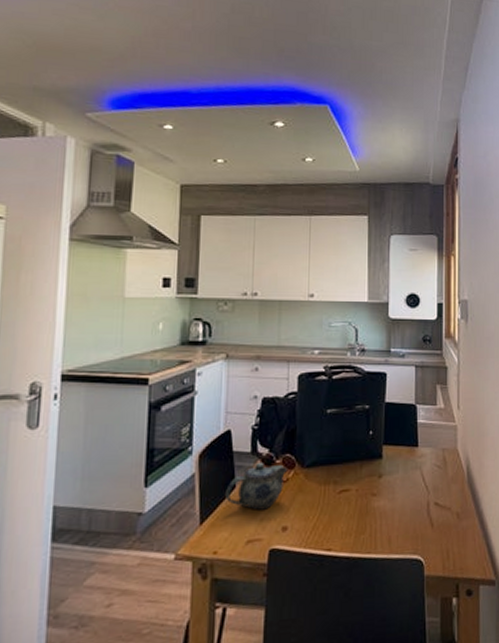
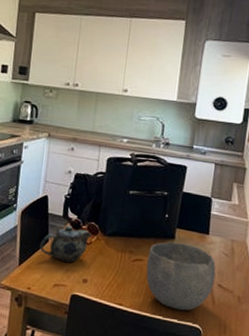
bowl: none [355,462,430,543] -> present [146,242,216,311]

